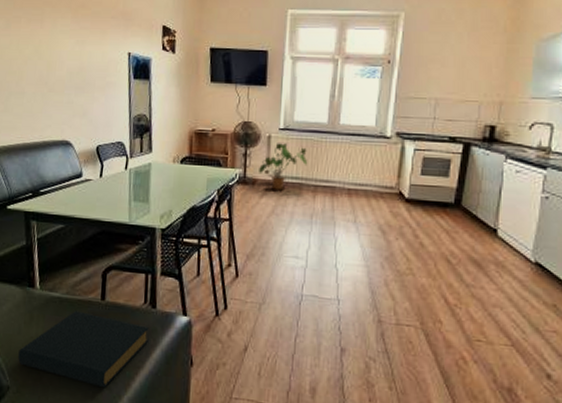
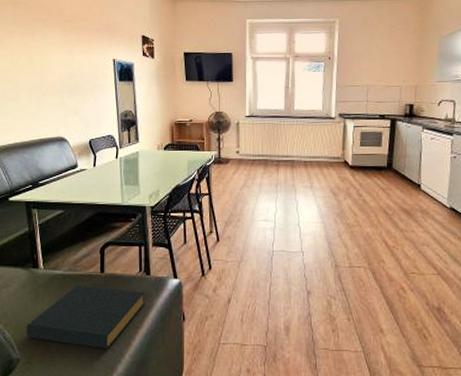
house plant: present [259,143,308,191] -> none [231,128,271,167]

